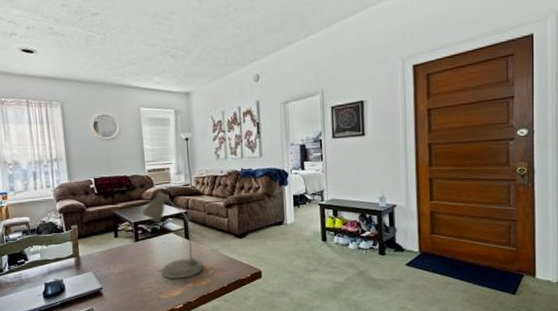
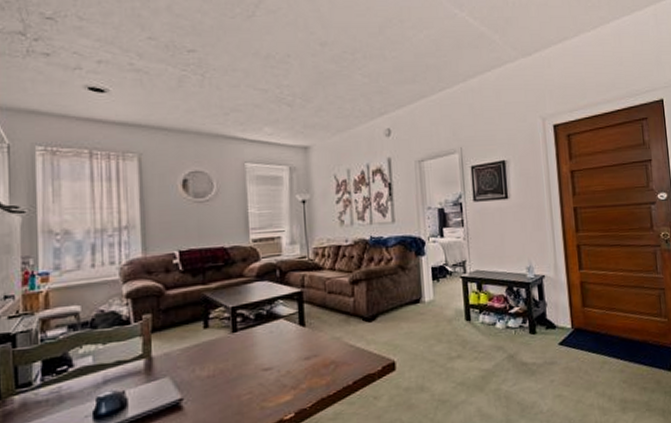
desk lamp: present [141,191,204,280] -> none [242,266,323,381]

